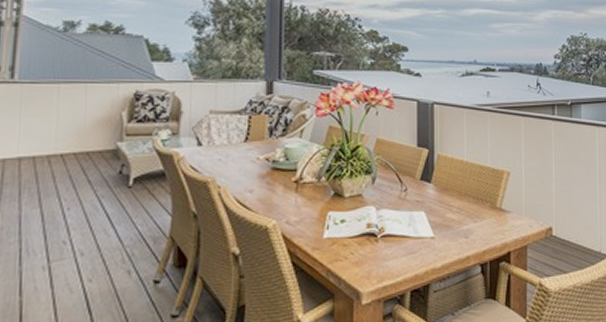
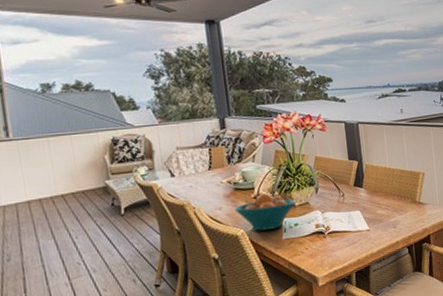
fruit bowl: none [268,178,345,224] -> present [234,193,295,231]

